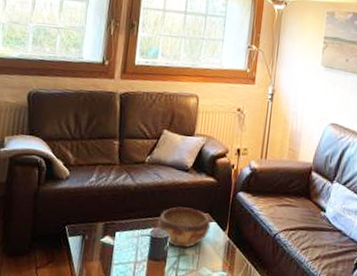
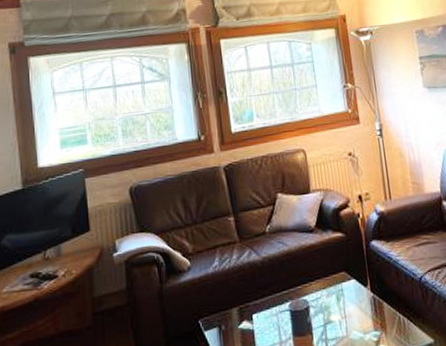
decorative bowl: present [158,207,211,248] -> none [294,270,351,316]

